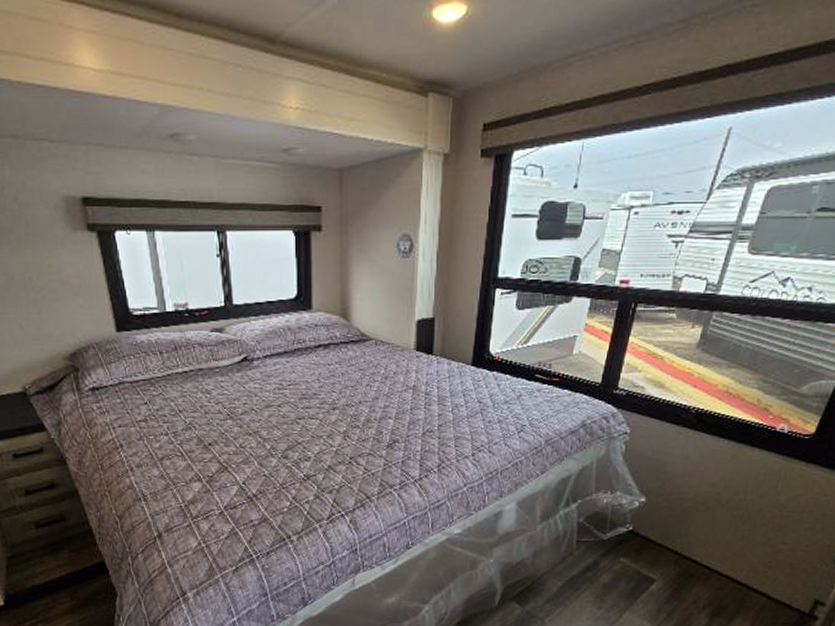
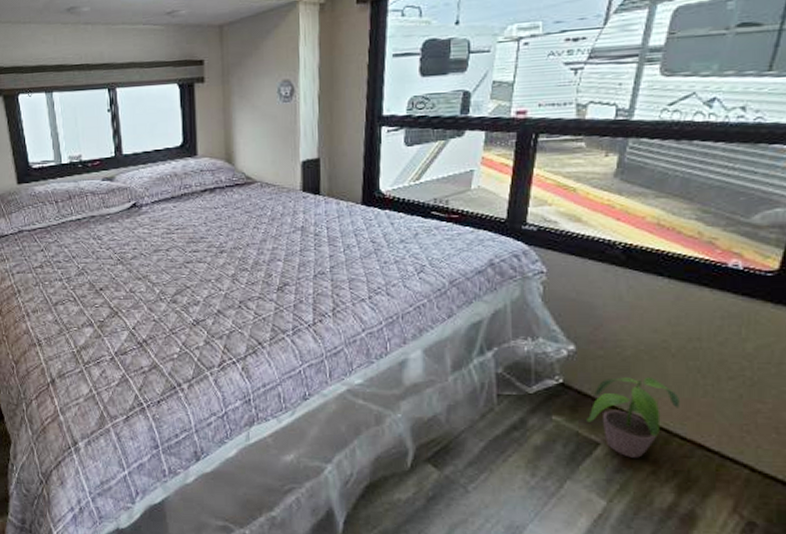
potted plant: none [647,524,723,591] -> present [587,376,680,458]

